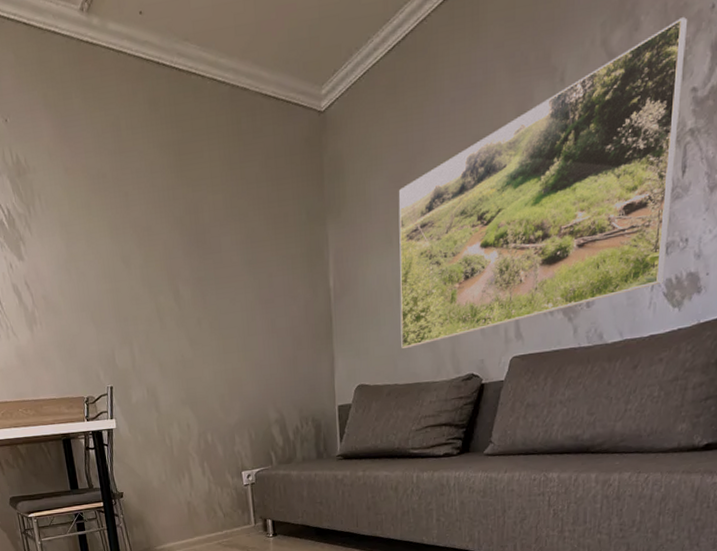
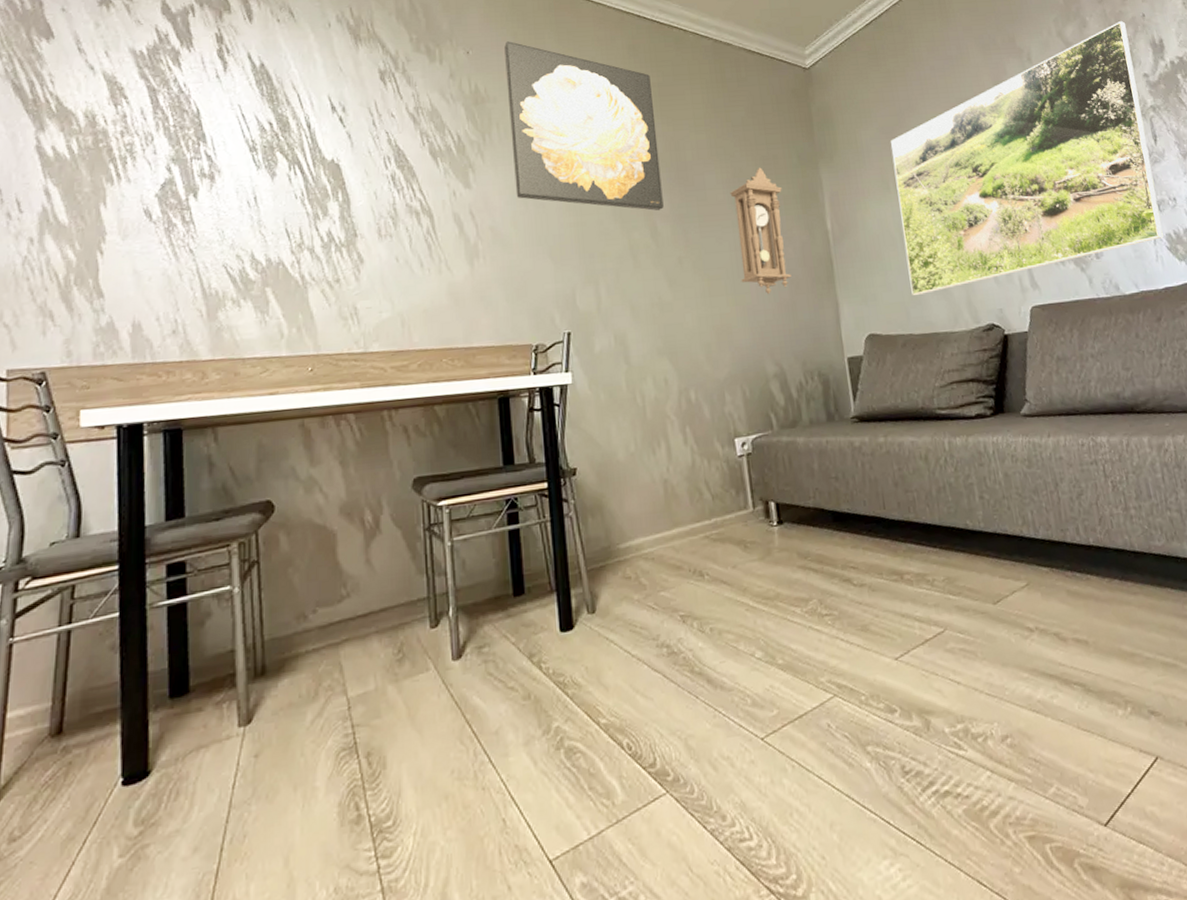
wall art: none [37,104,185,275] -> present [504,41,664,211]
pendulum clock: none [243,226,295,351] -> present [730,167,792,295]

